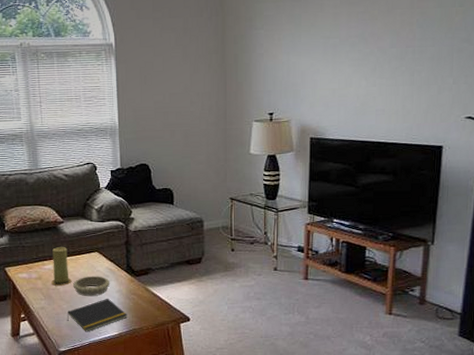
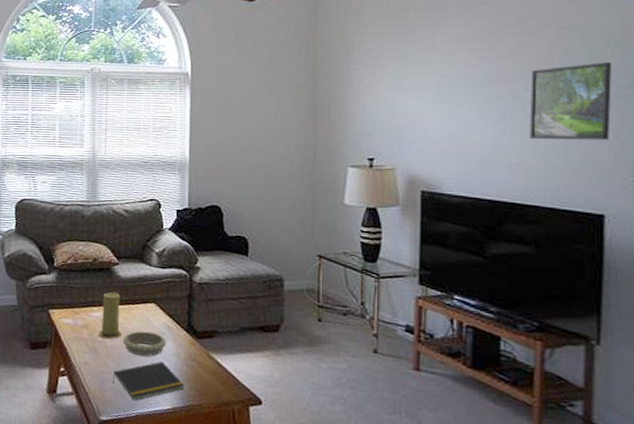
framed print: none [393,20,455,89] -> present [529,62,612,141]

